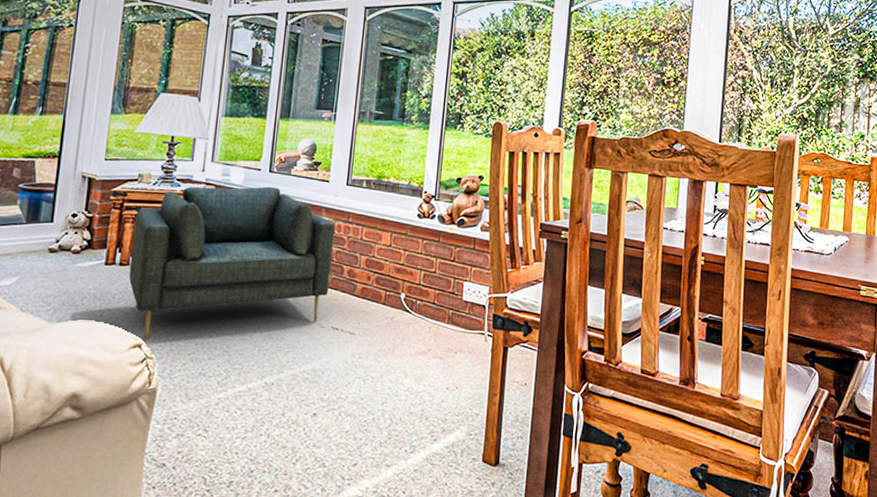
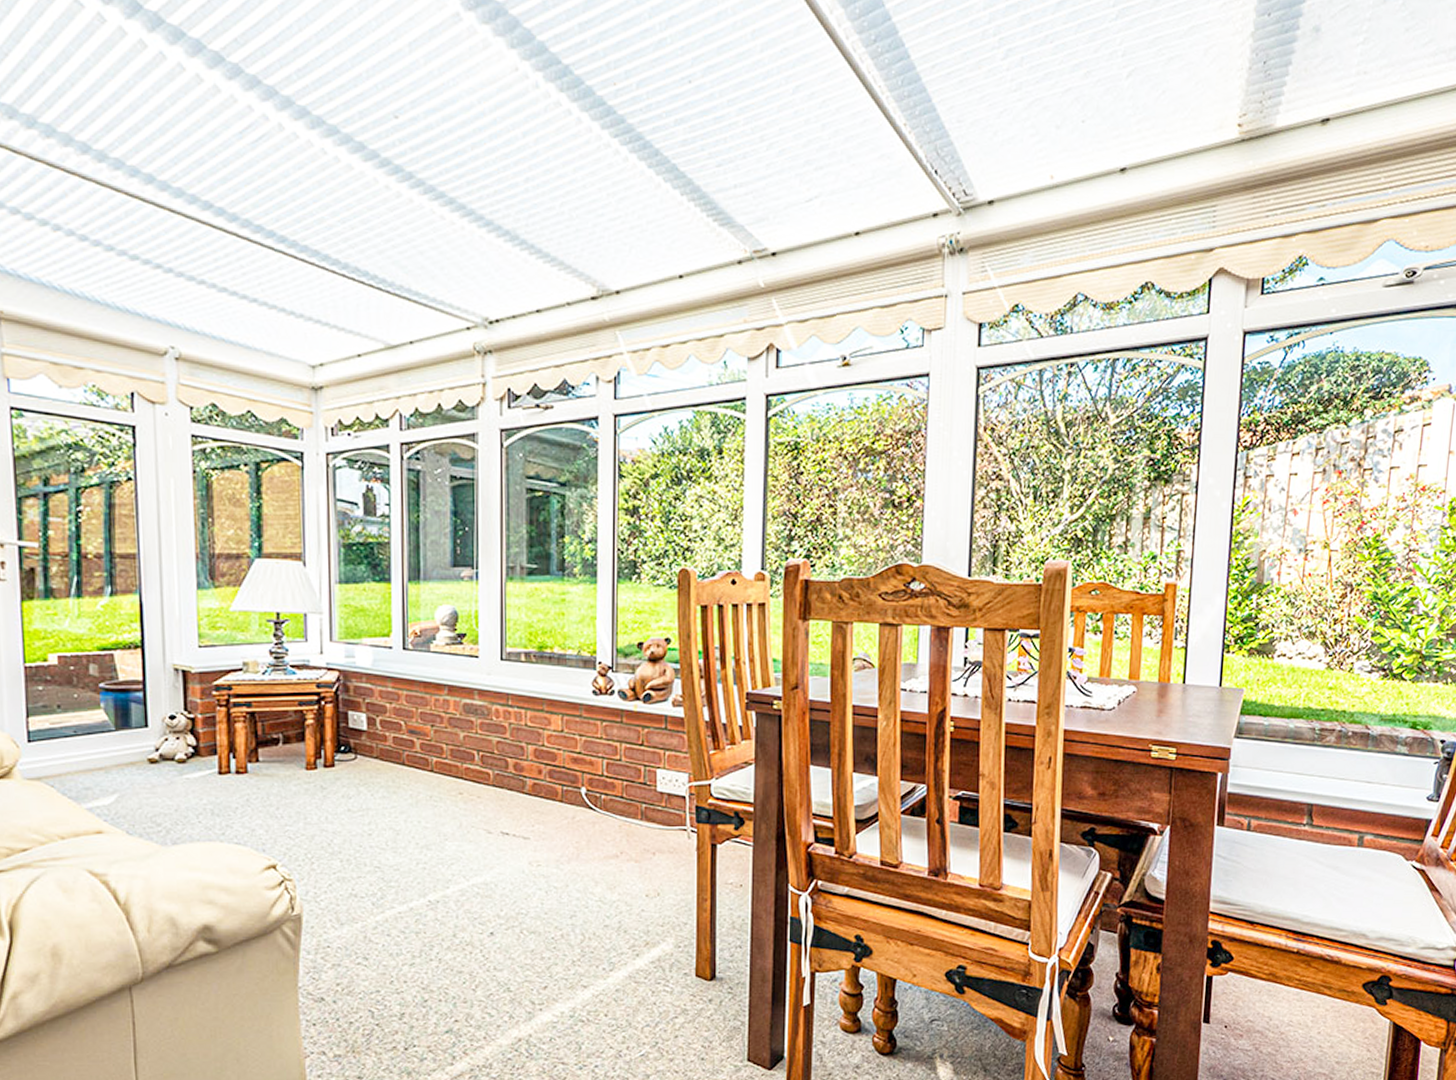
armchair: present [128,186,335,340] -> none [247,668,493,860]

